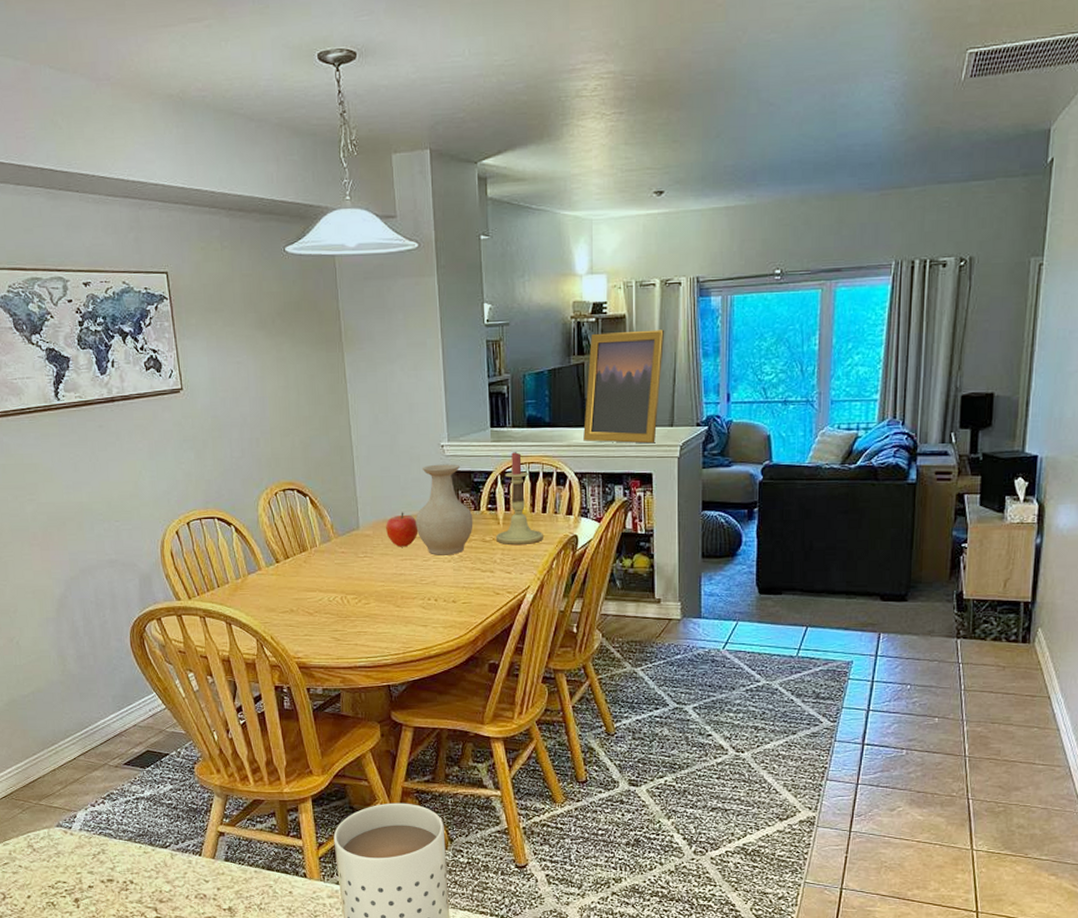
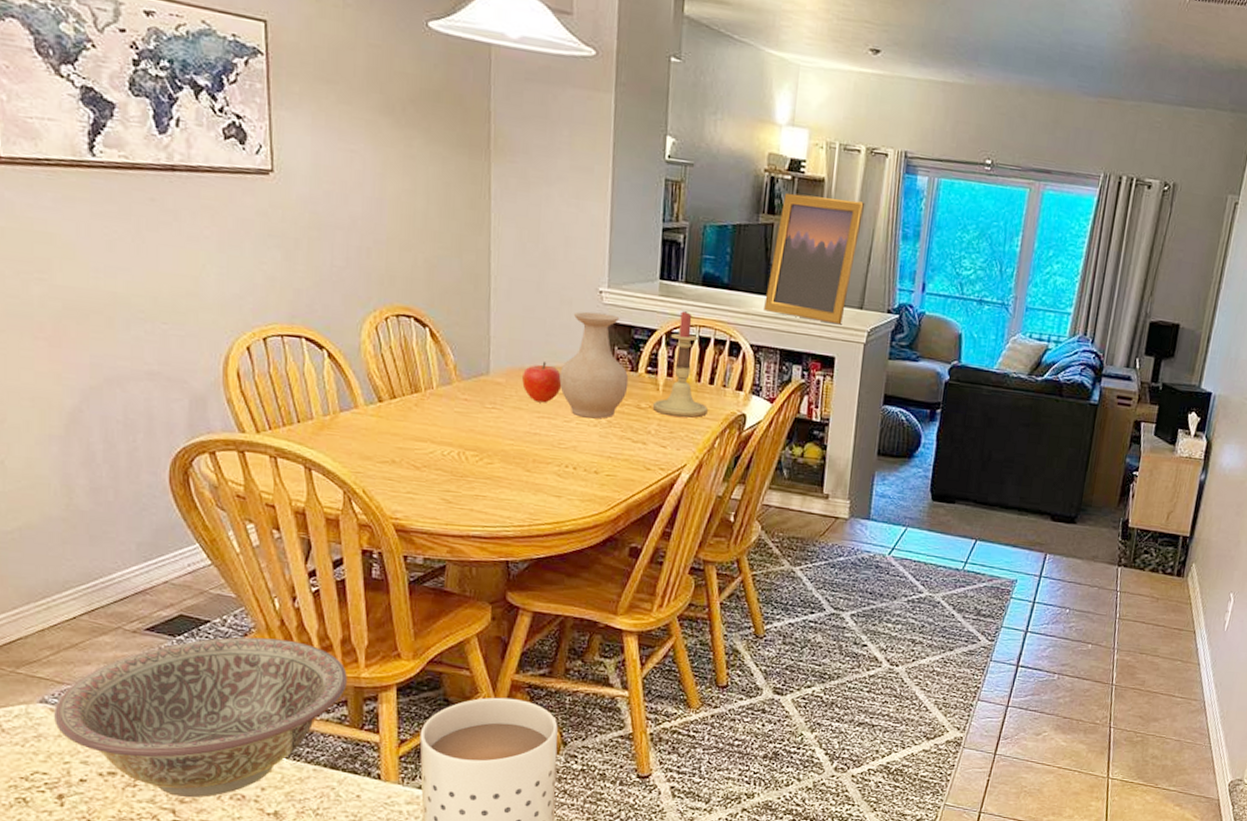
decorative bowl: none [67,765,273,897] -> present [54,637,347,797]

